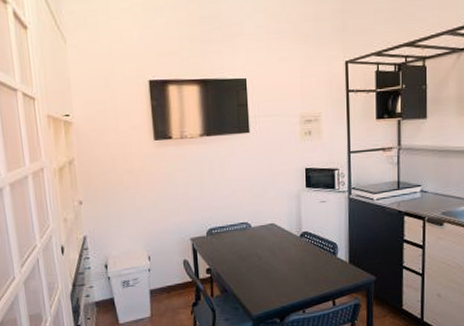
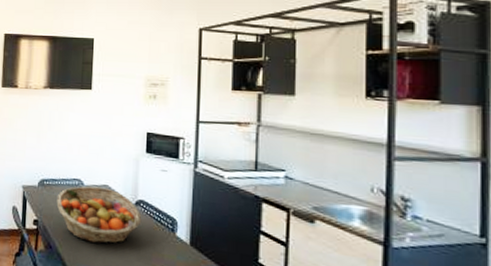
fruit basket: none [226,226,307,279] -> present [56,185,142,244]

